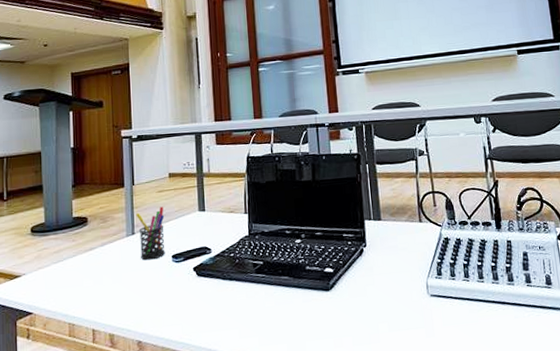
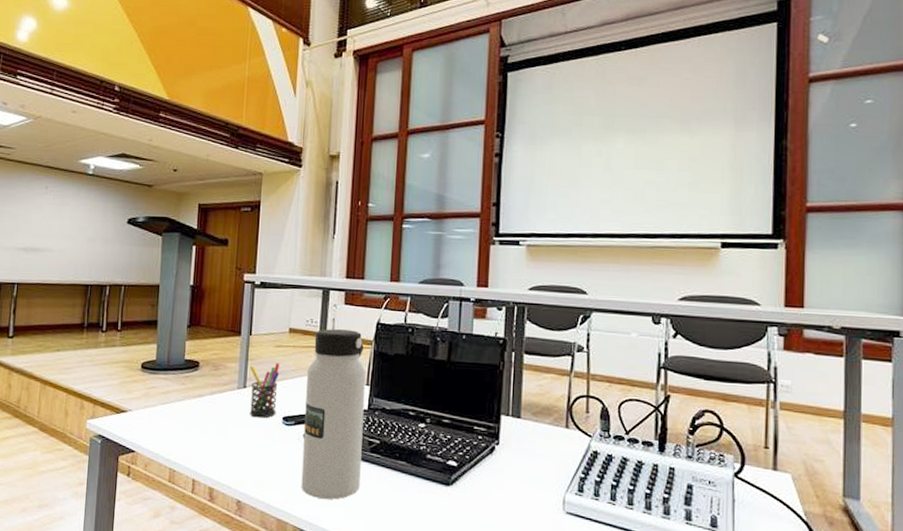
water bottle: none [190,166,250,325] -> present [301,329,366,500]

